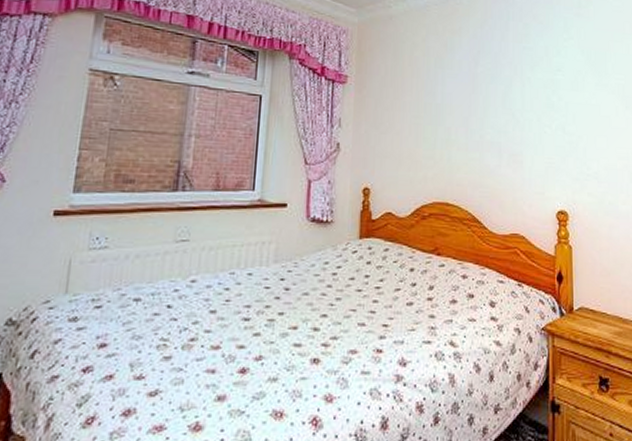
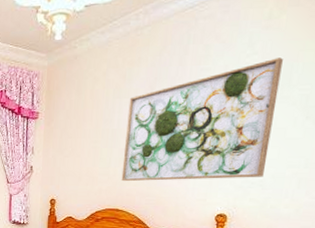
wall art: none [449,45,598,169] -> present [121,58,283,182]

